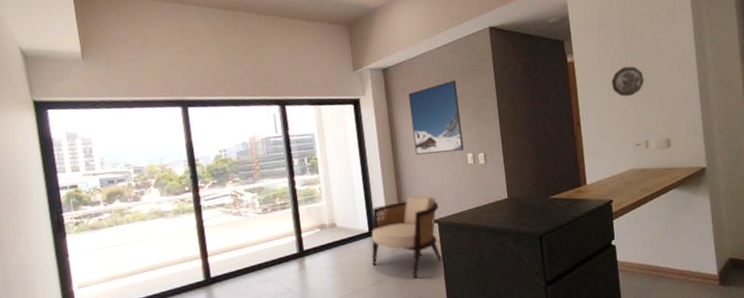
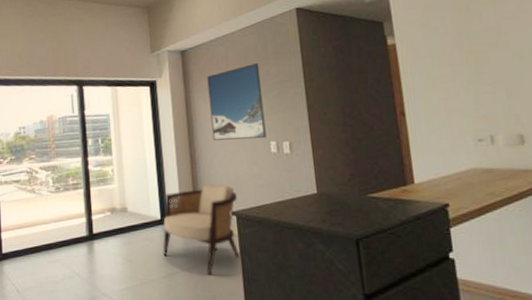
decorative plate: present [611,66,644,97] -> none [442,49,486,84]

